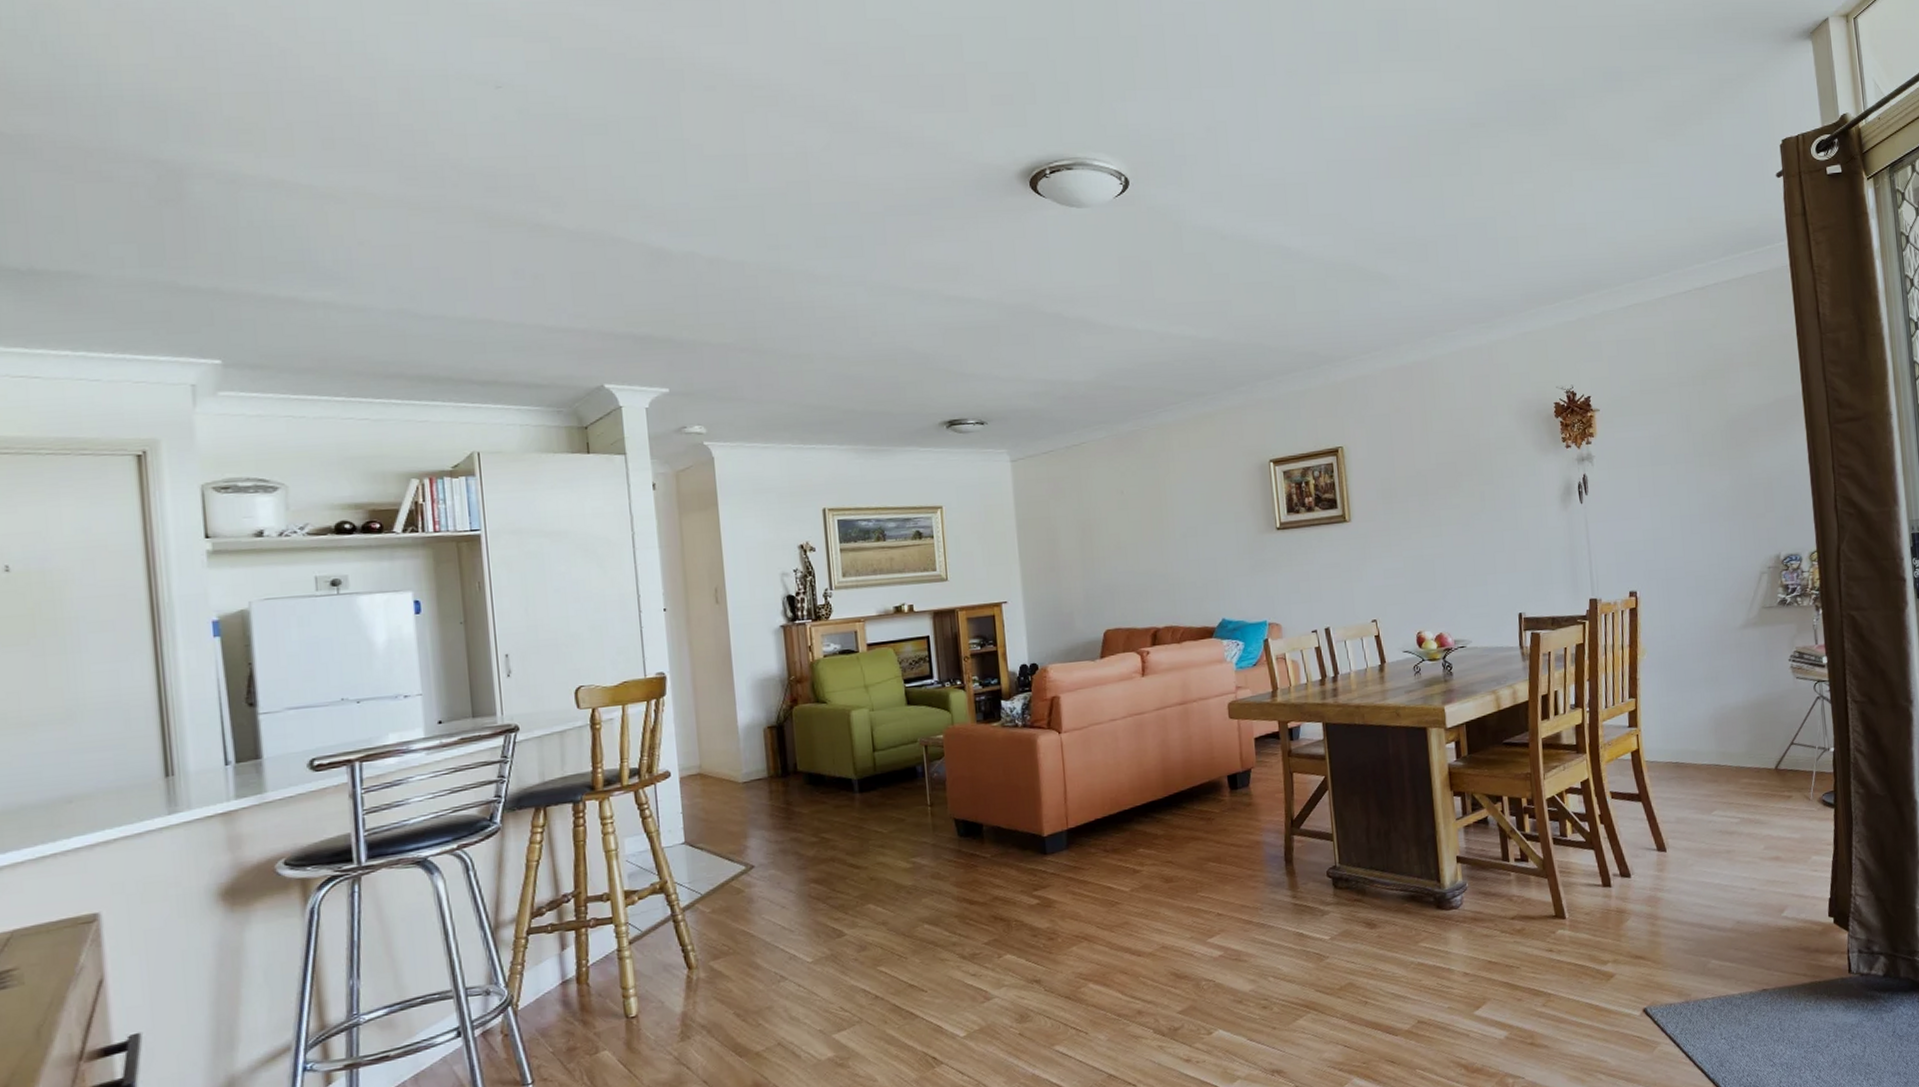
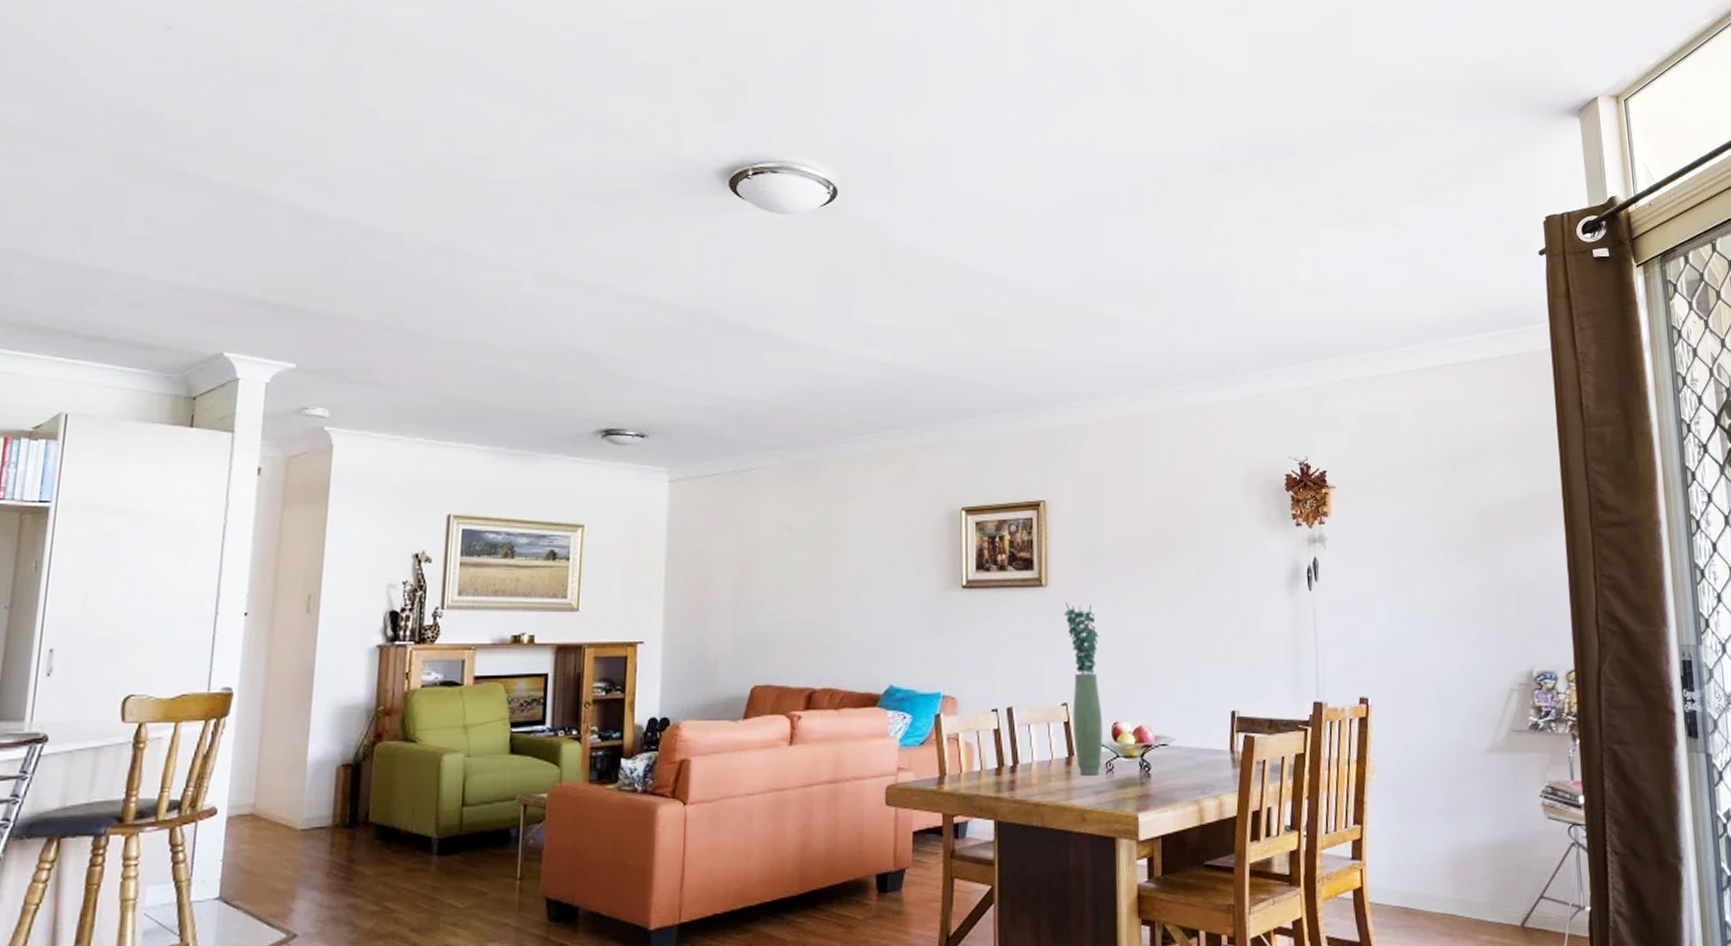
vase: none [1367,534,1410,679] -> present [1064,603,1103,776]

